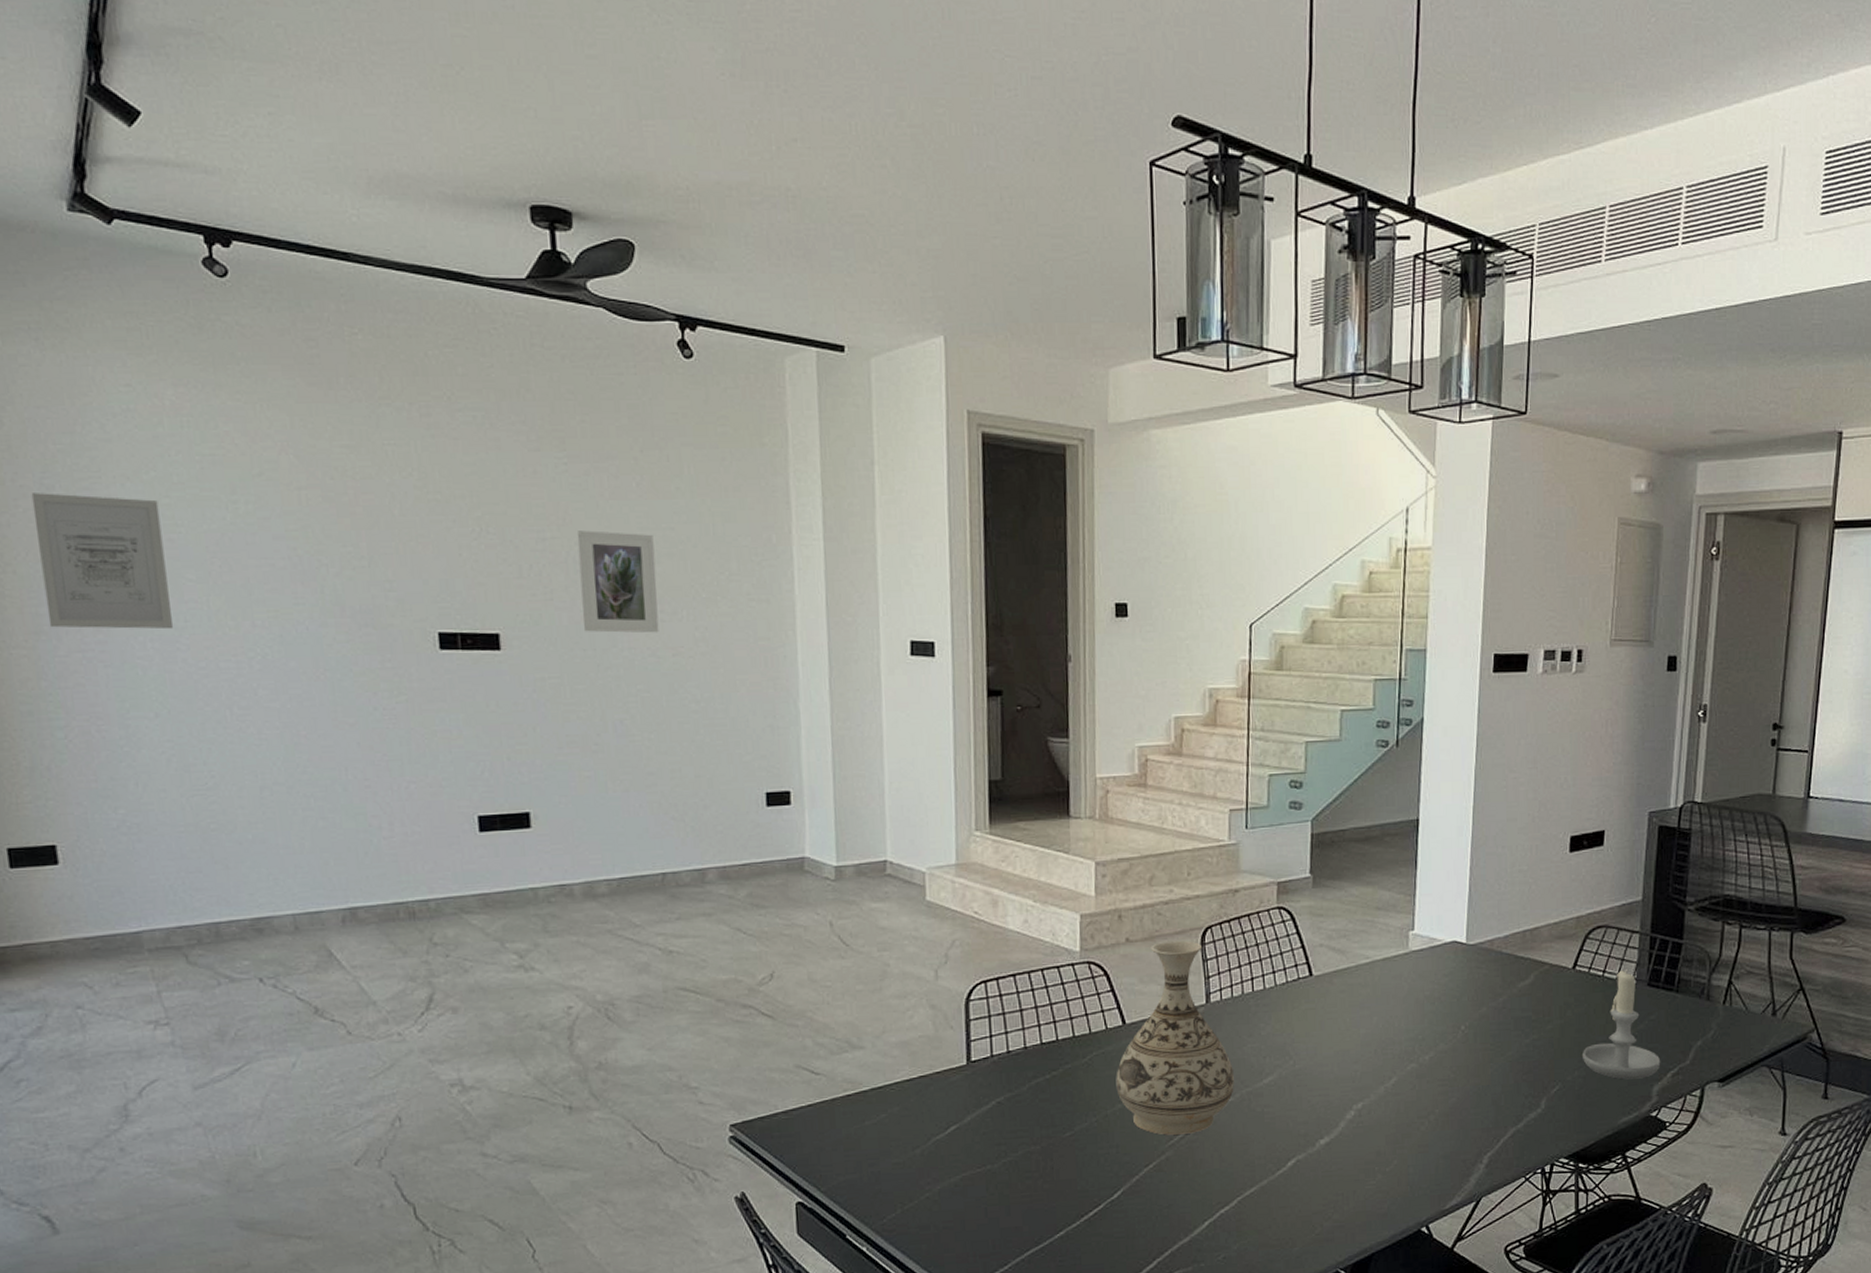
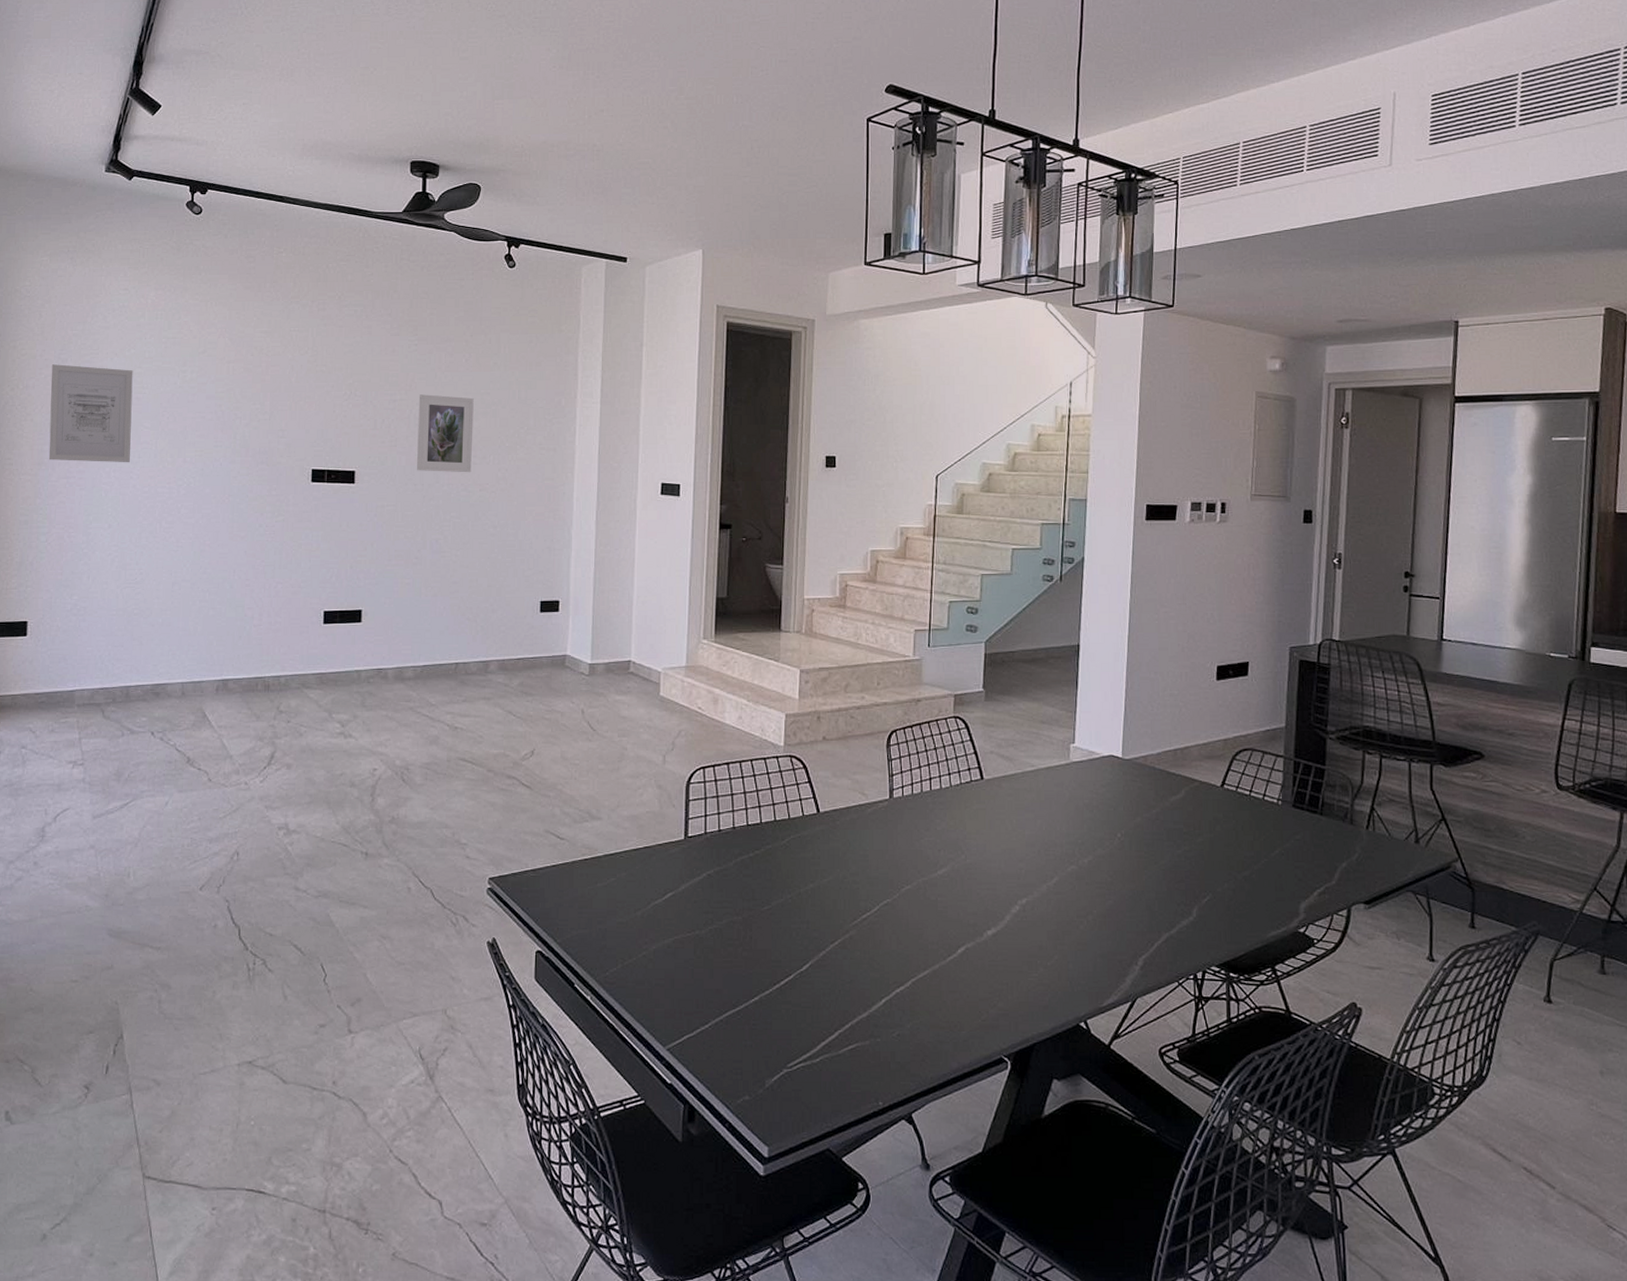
vase: present [1116,940,1234,1135] -> none [809,741,912,916]
candle: present [1581,968,1661,1080] -> none [1231,789,1307,895]

